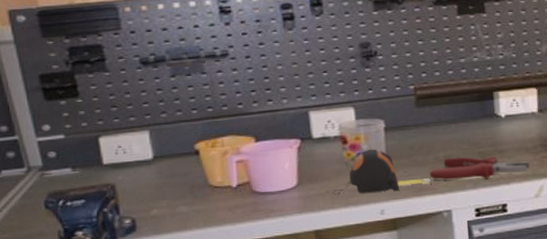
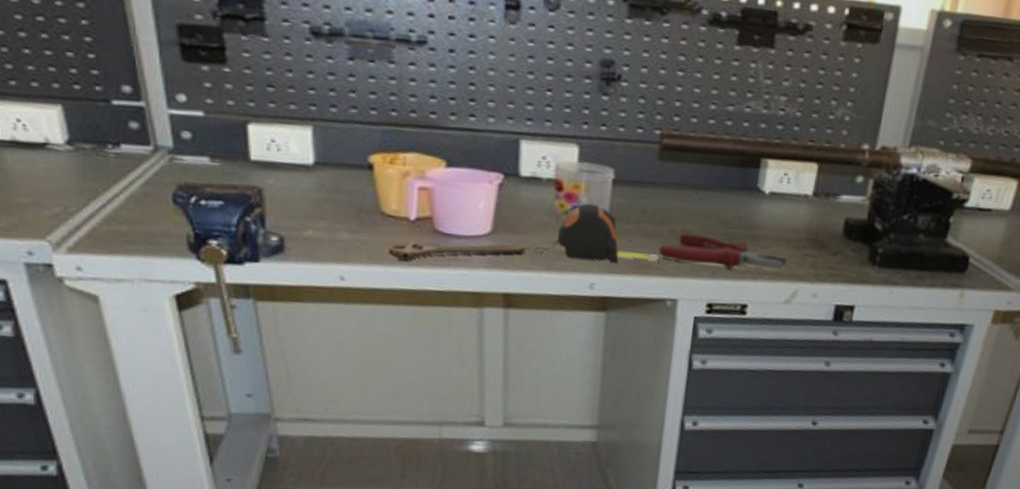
adjustable wrench: none [218,190,327,220] -> present [388,240,526,260]

